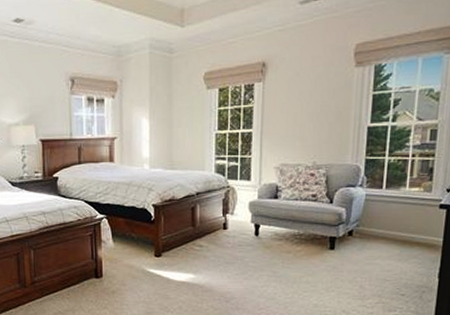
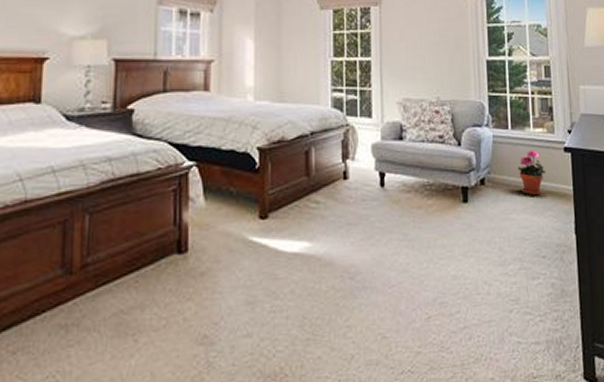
potted plant: none [387,207,416,246] -> present [517,150,546,196]

